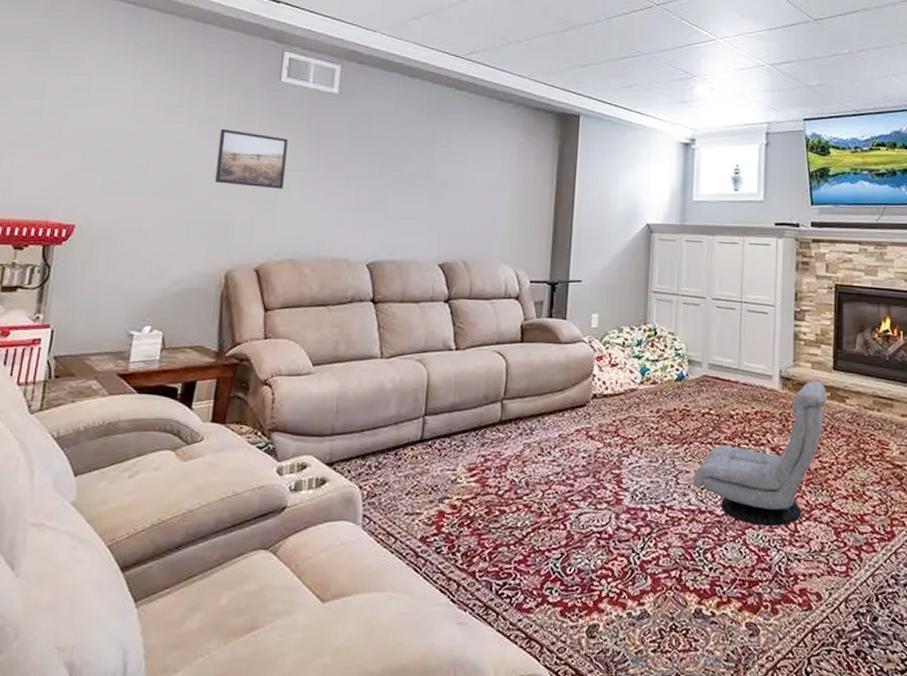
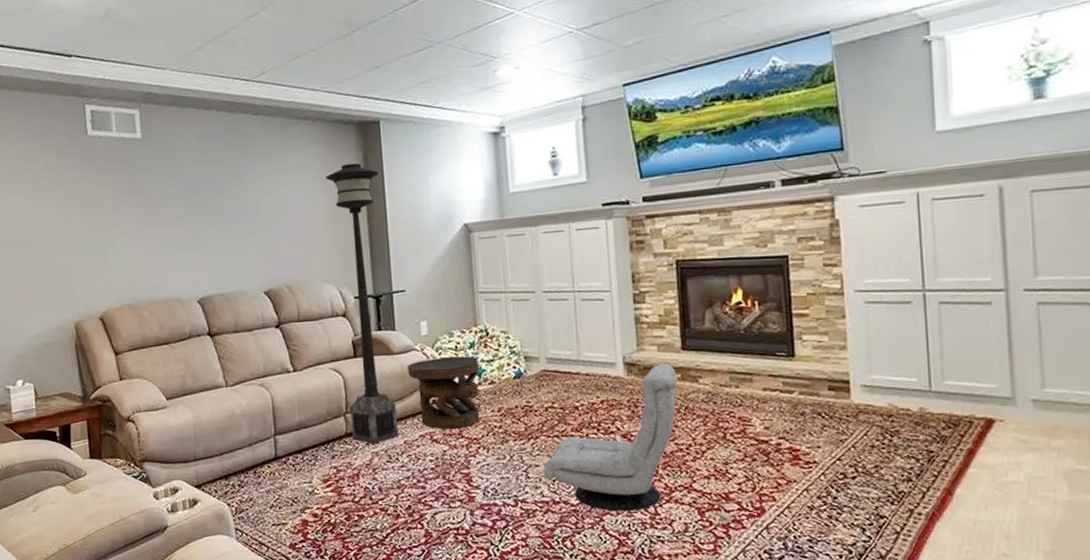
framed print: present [215,128,288,190] -> none [43,189,110,243]
floor lamp: none [505,150,572,434] -> present [326,163,399,444]
side table: none [572,351,644,426] -> present [407,356,481,429]

